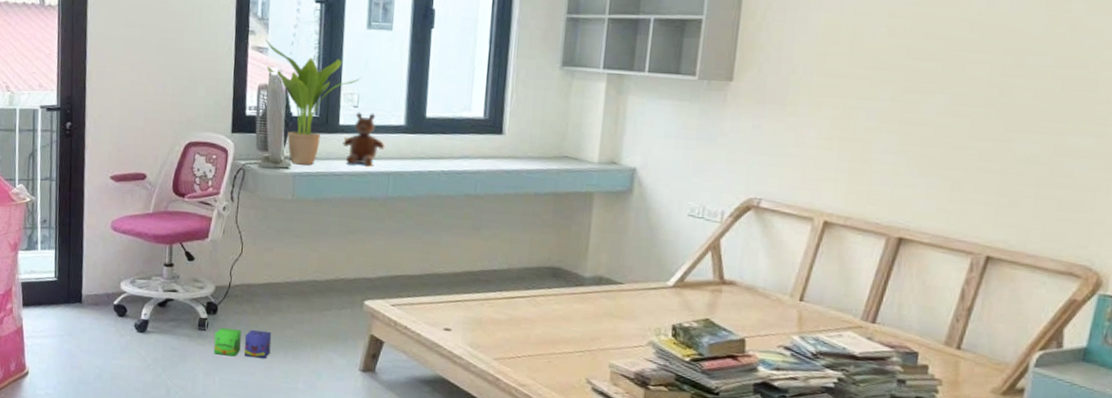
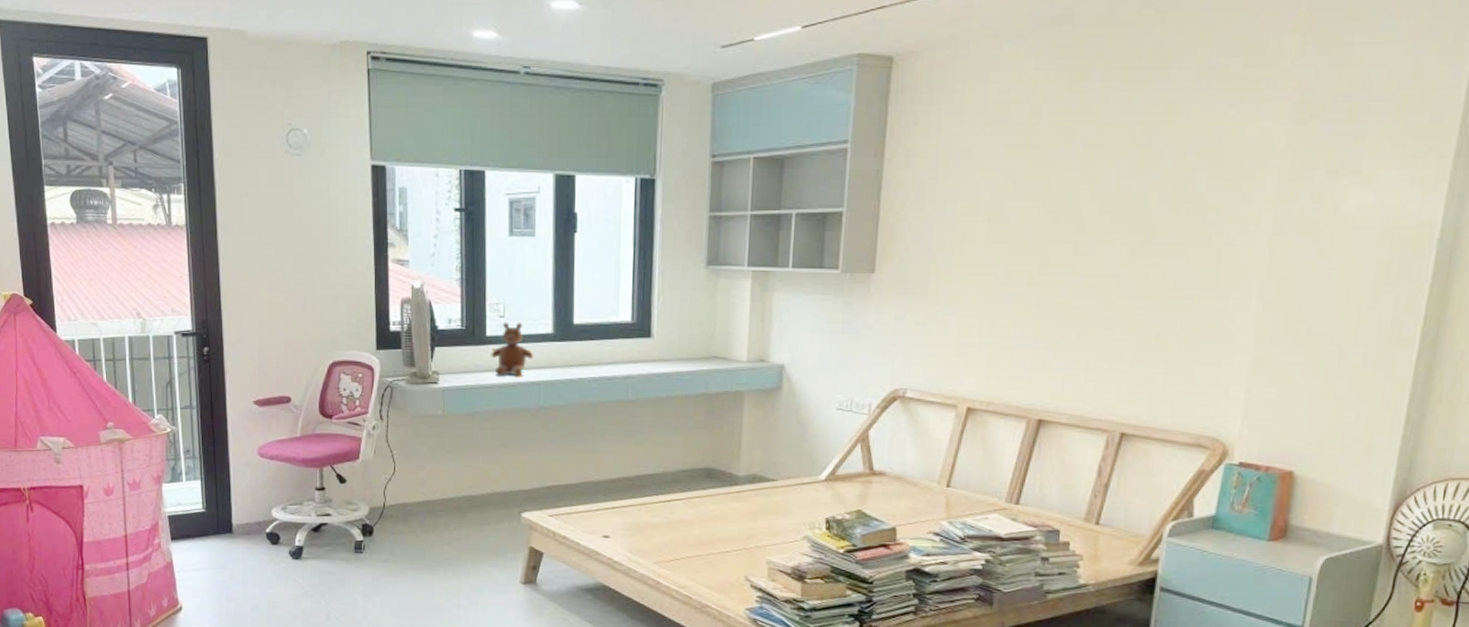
toy box: present [213,328,272,358] -> none [372,549,430,578]
potted plant: present [266,39,362,166] -> none [406,251,507,380]

